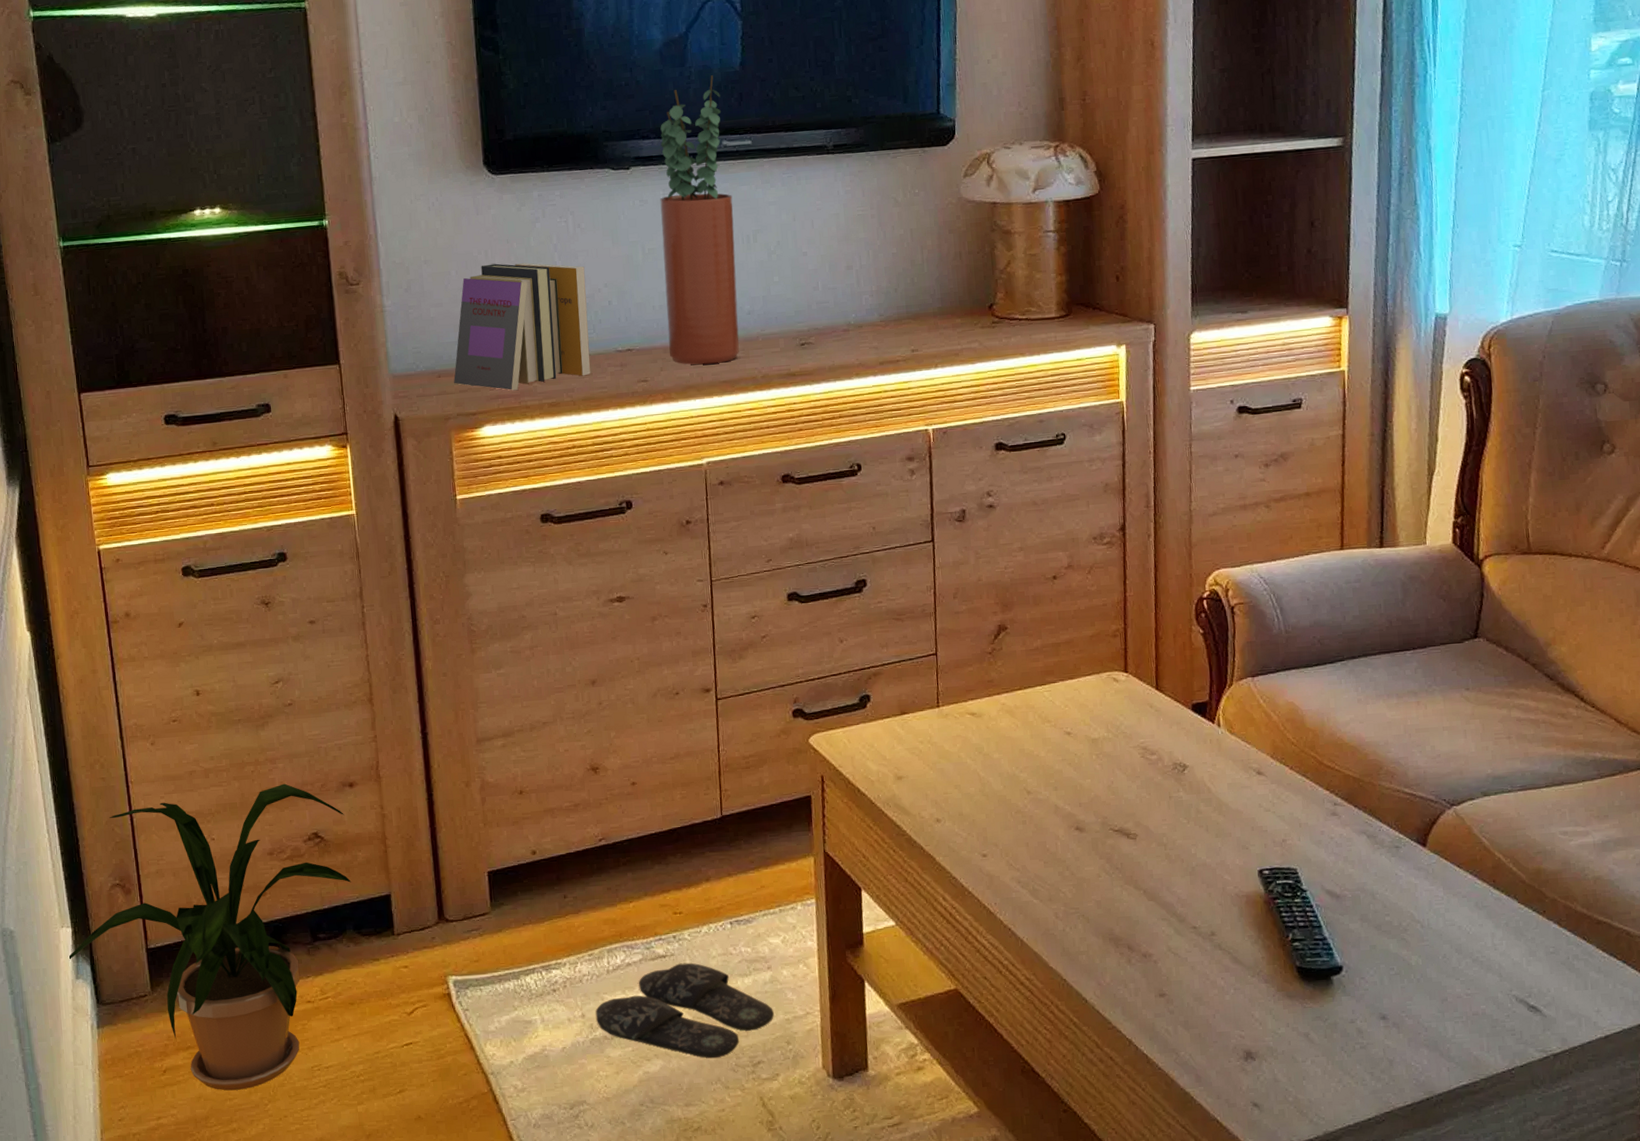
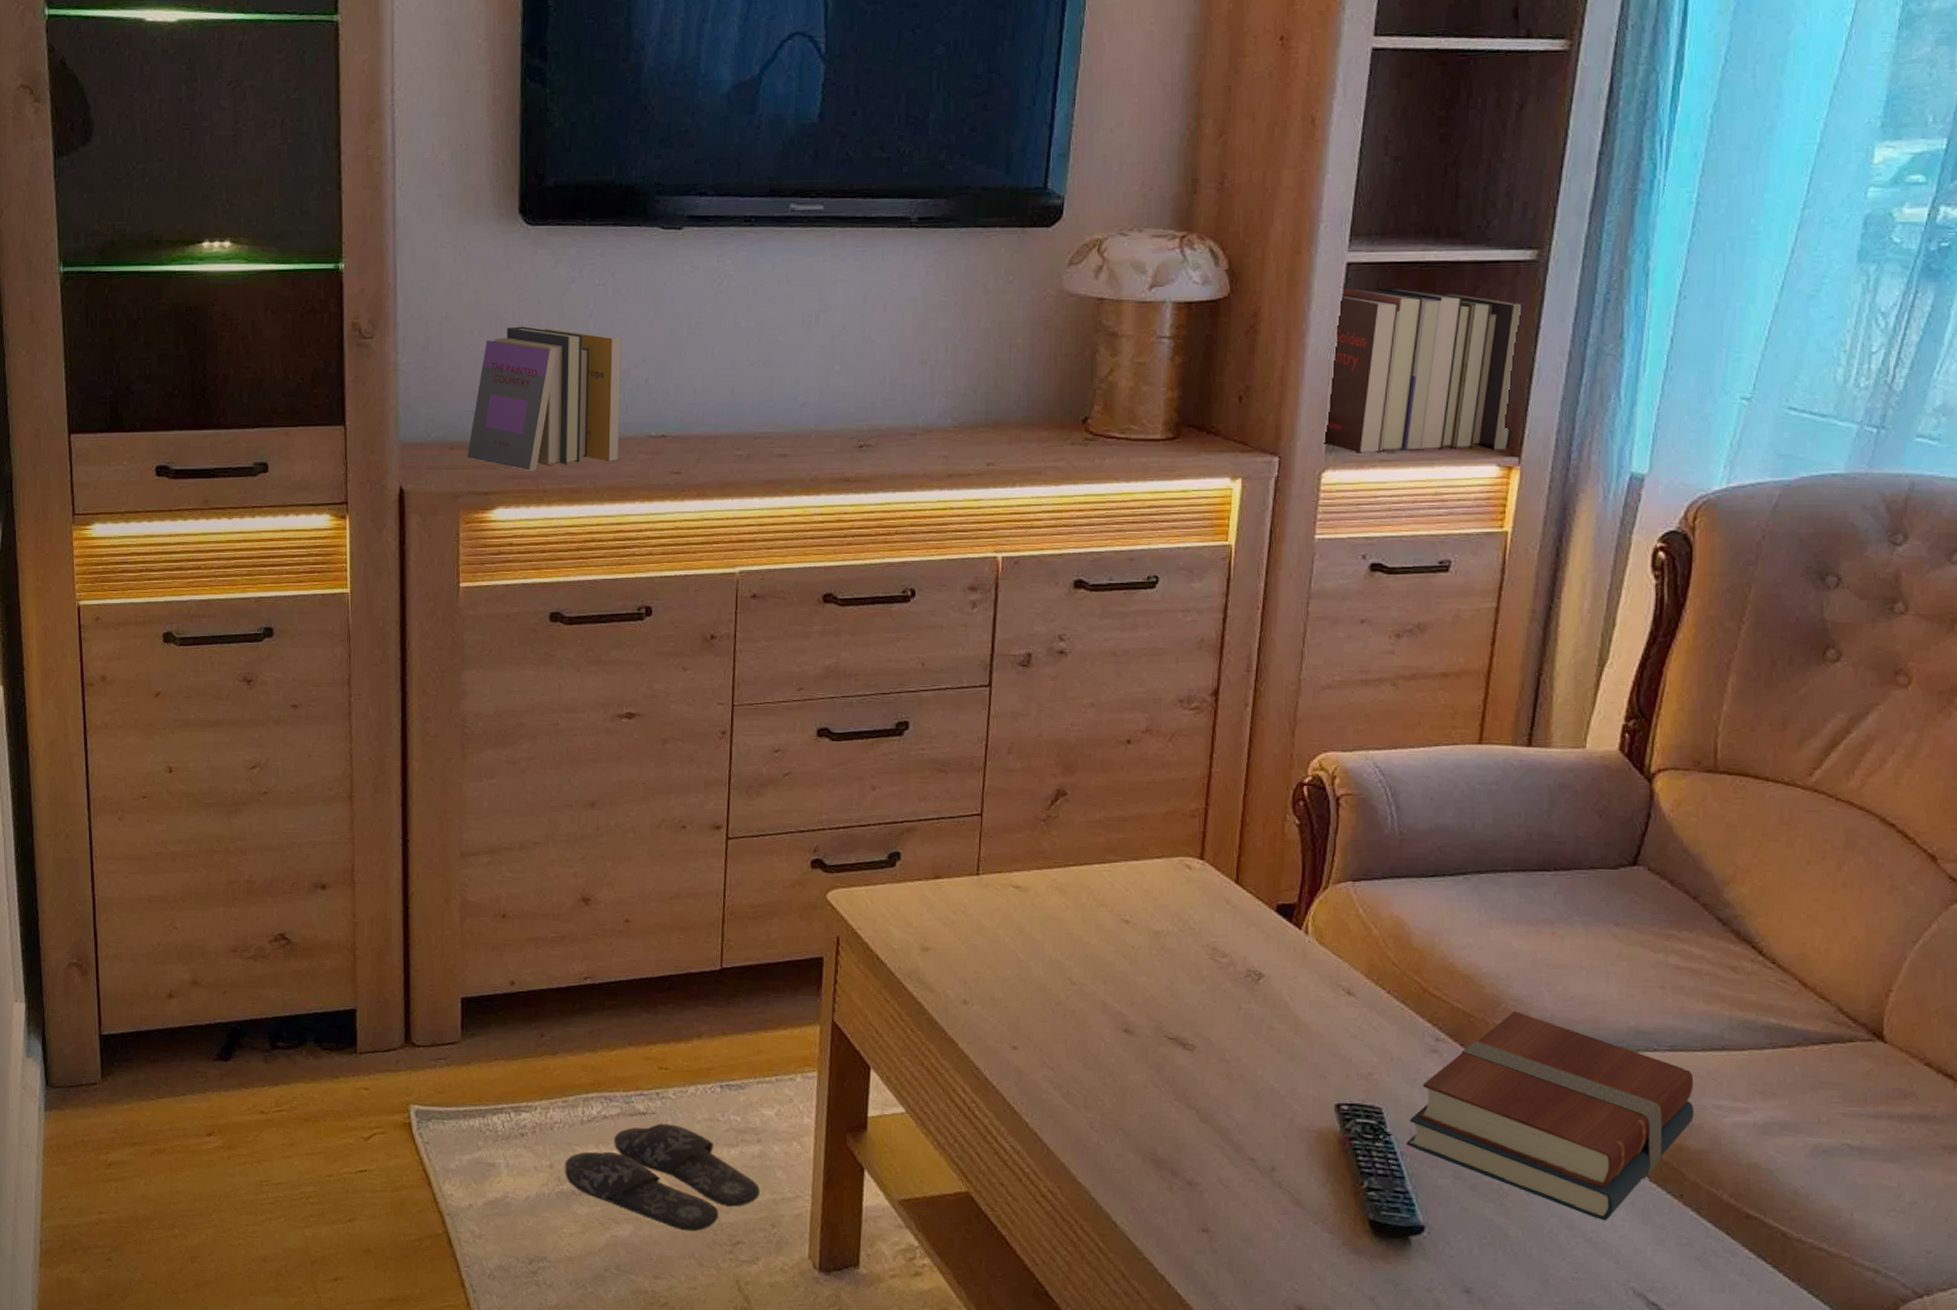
house plant: present [69,783,352,1091] -> none [21,877,316,1195]
vase: present [660,75,740,365] -> none [709,126,796,460]
books: none [1189,176,1339,316] -> present [1324,287,1521,453]
books: none [1319,772,1547,942] -> present [1406,1011,1695,1221]

